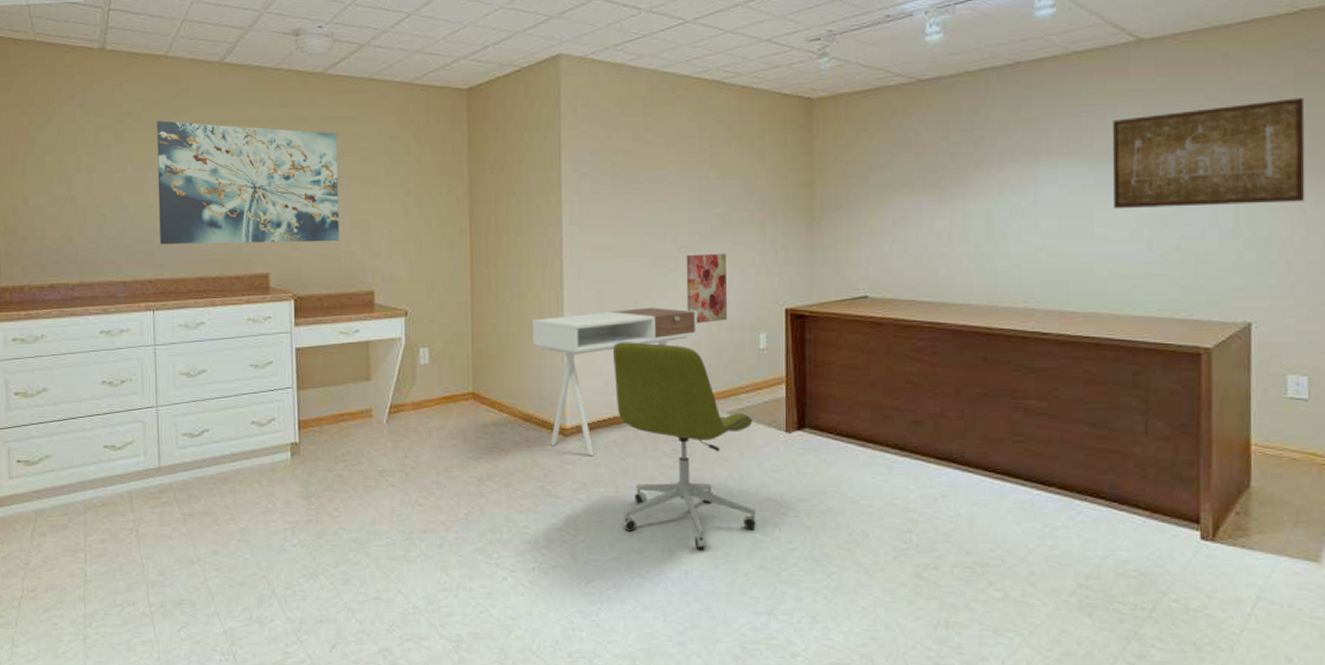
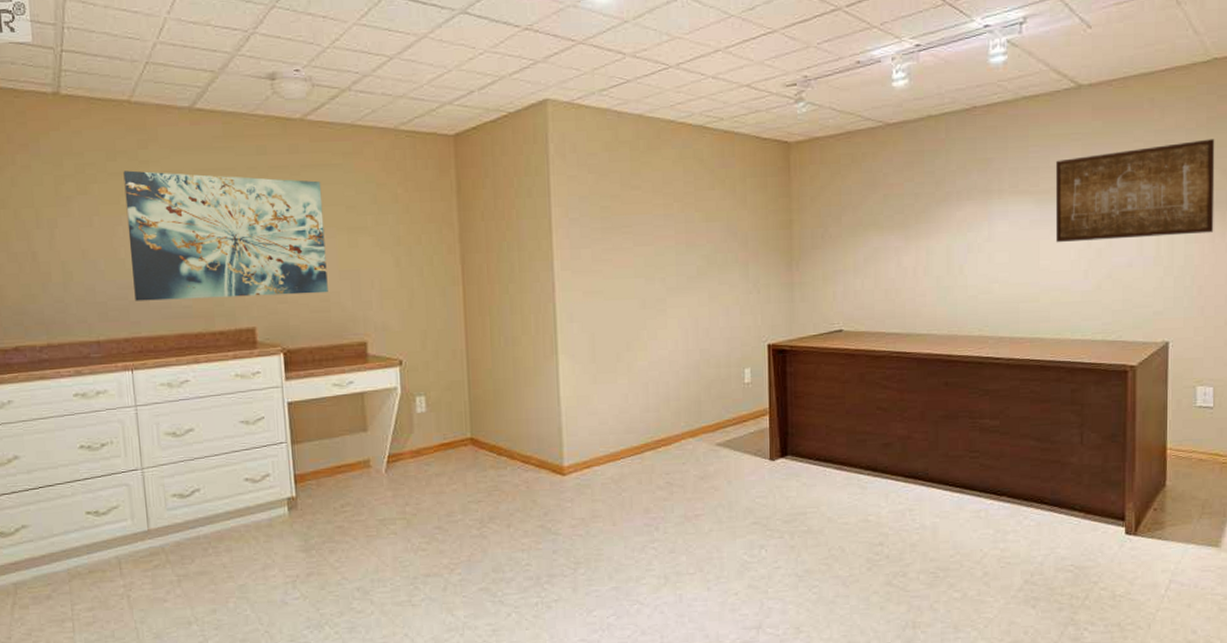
desk: present [532,307,698,456] -> none [527,347,687,493]
office chair: present [612,342,757,550] -> none [606,382,745,574]
wall art: present [686,253,727,324] -> none [674,293,714,362]

